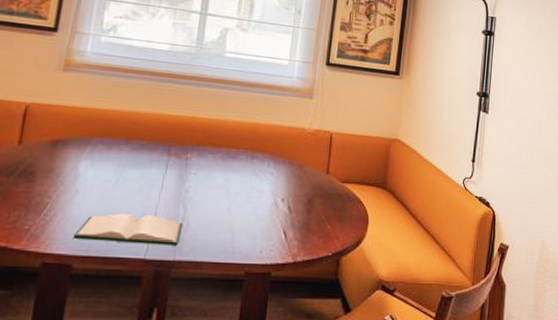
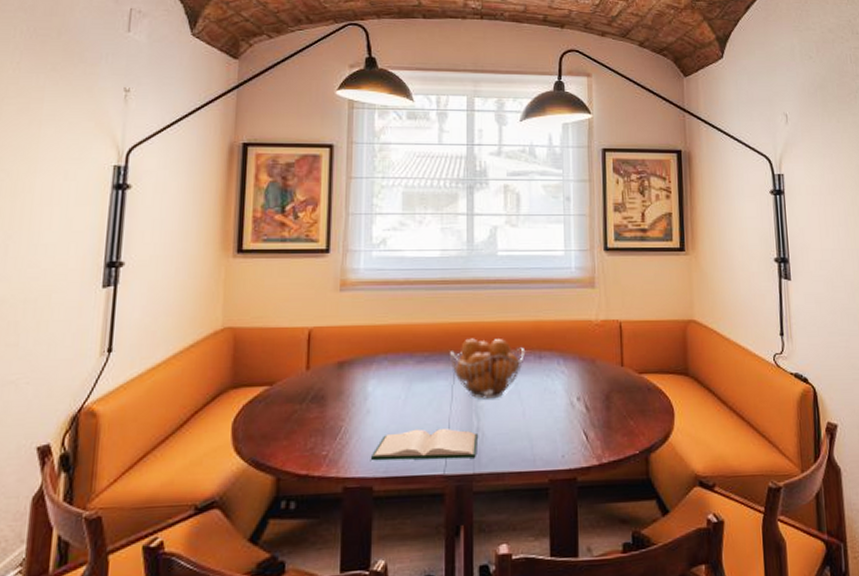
fruit basket: none [165,132,238,192] -> present [450,338,525,399]

